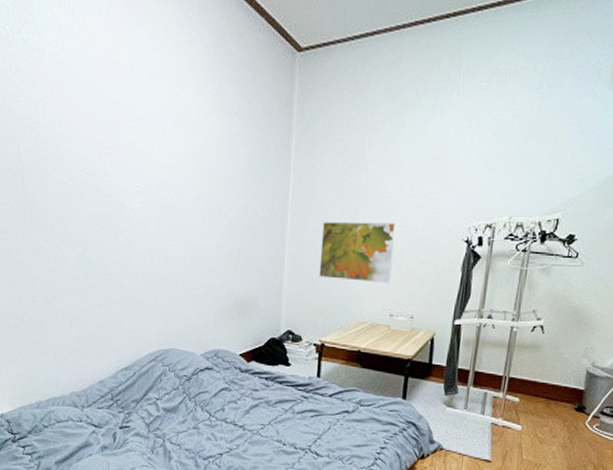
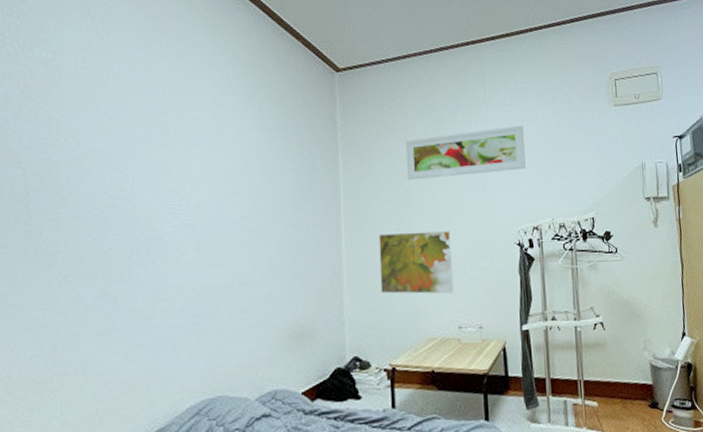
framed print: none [358,113,496,170] -> present [405,125,526,180]

